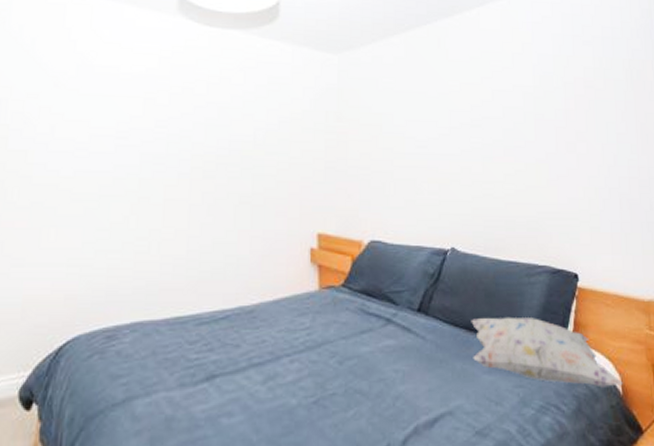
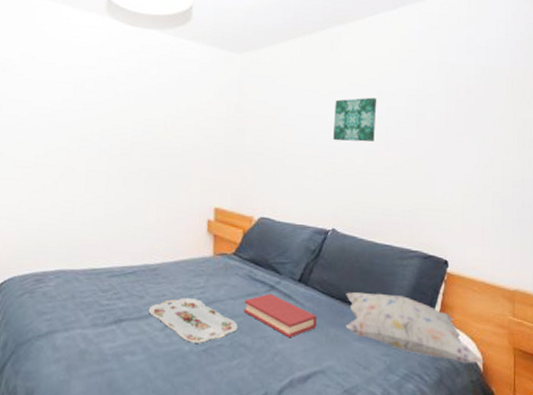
serving tray: none [245,342,352,395] -> present [148,298,238,343]
hardback book: none [357,328,441,378] -> present [243,293,318,338]
wall art: none [446,97,492,148] -> present [333,97,377,142]

